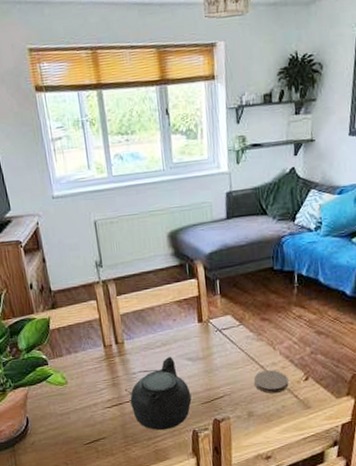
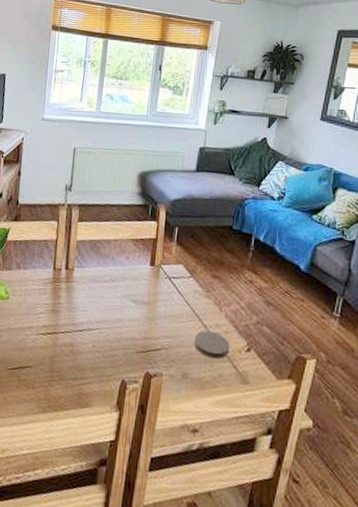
teapot: present [125,357,192,431] -> none [63,294,128,373]

